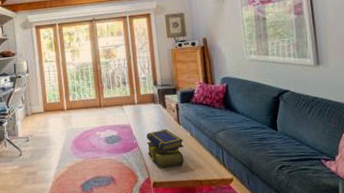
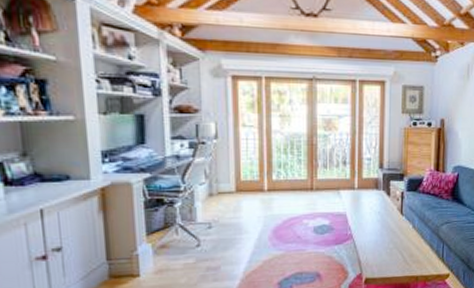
stack of books: present [146,128,184,169] -> none [362,219,404,264]

